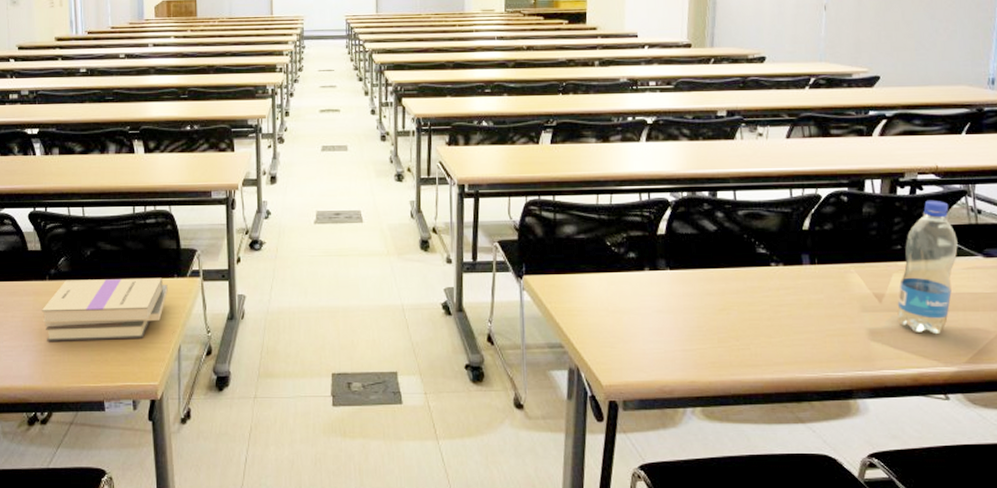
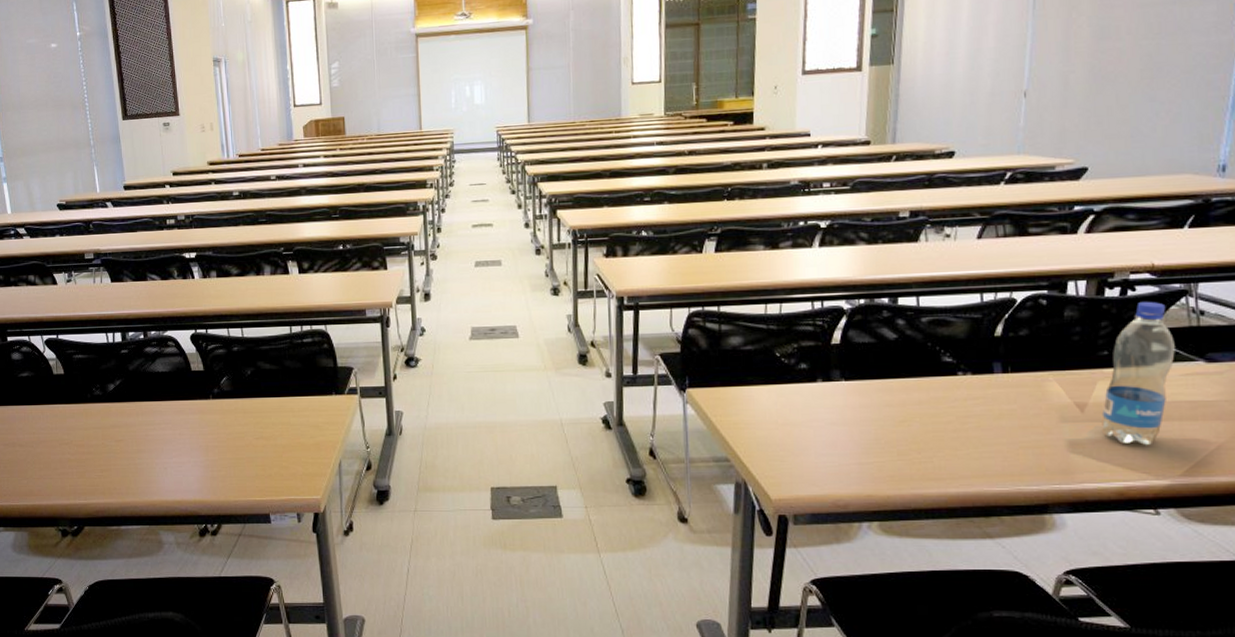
books: present [41,277,168,341] -> none [206,395,327,457]

